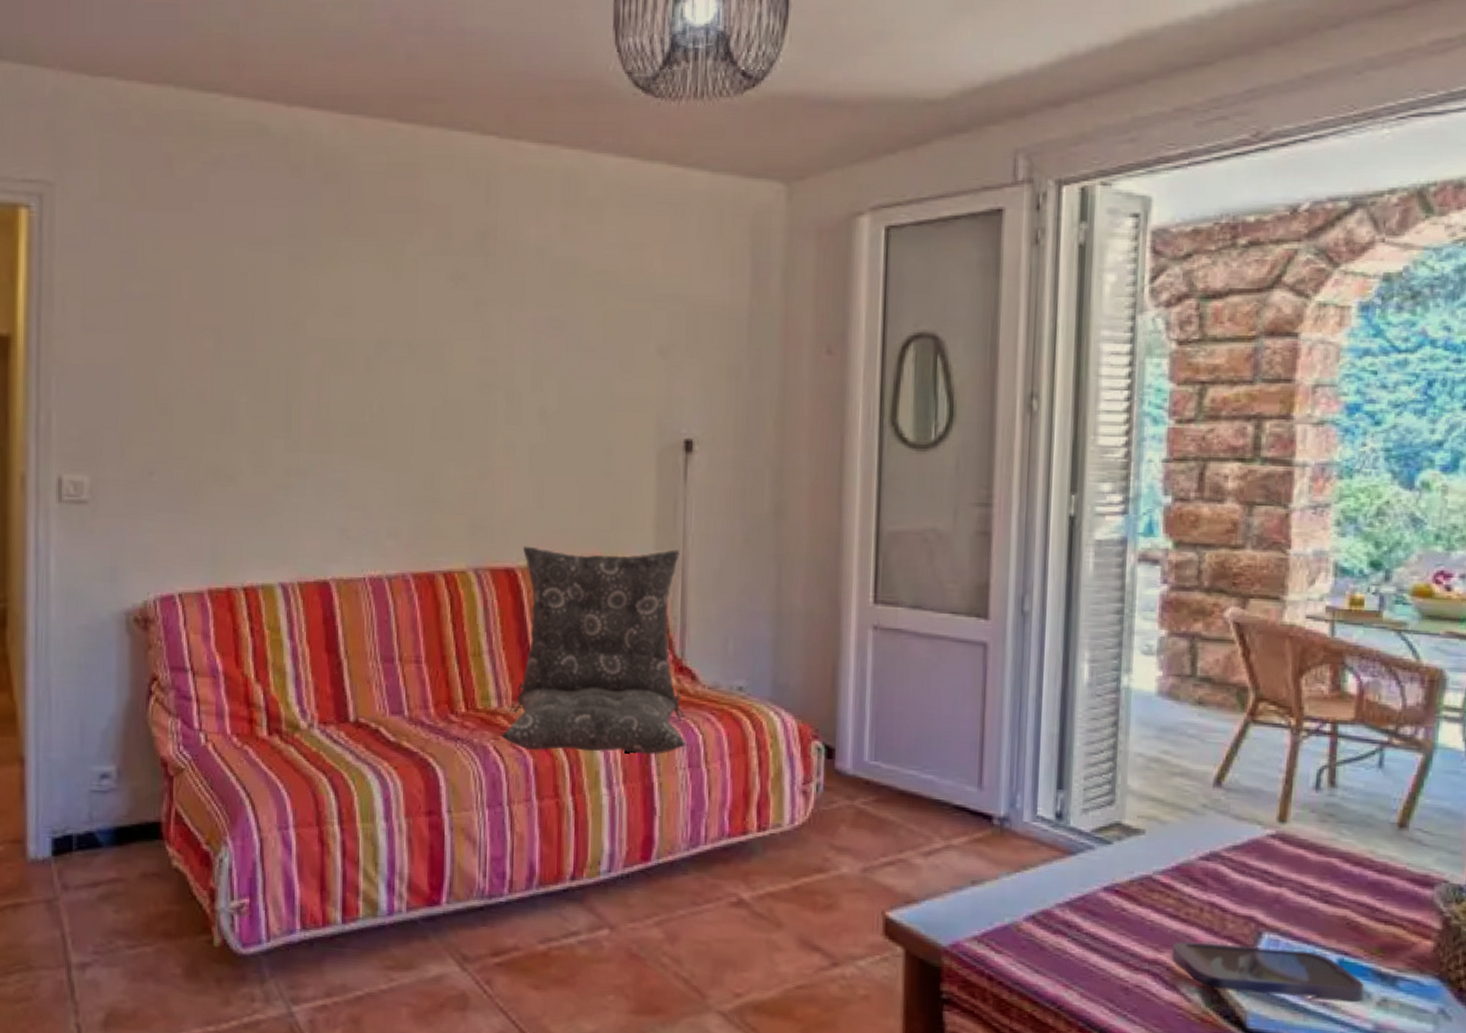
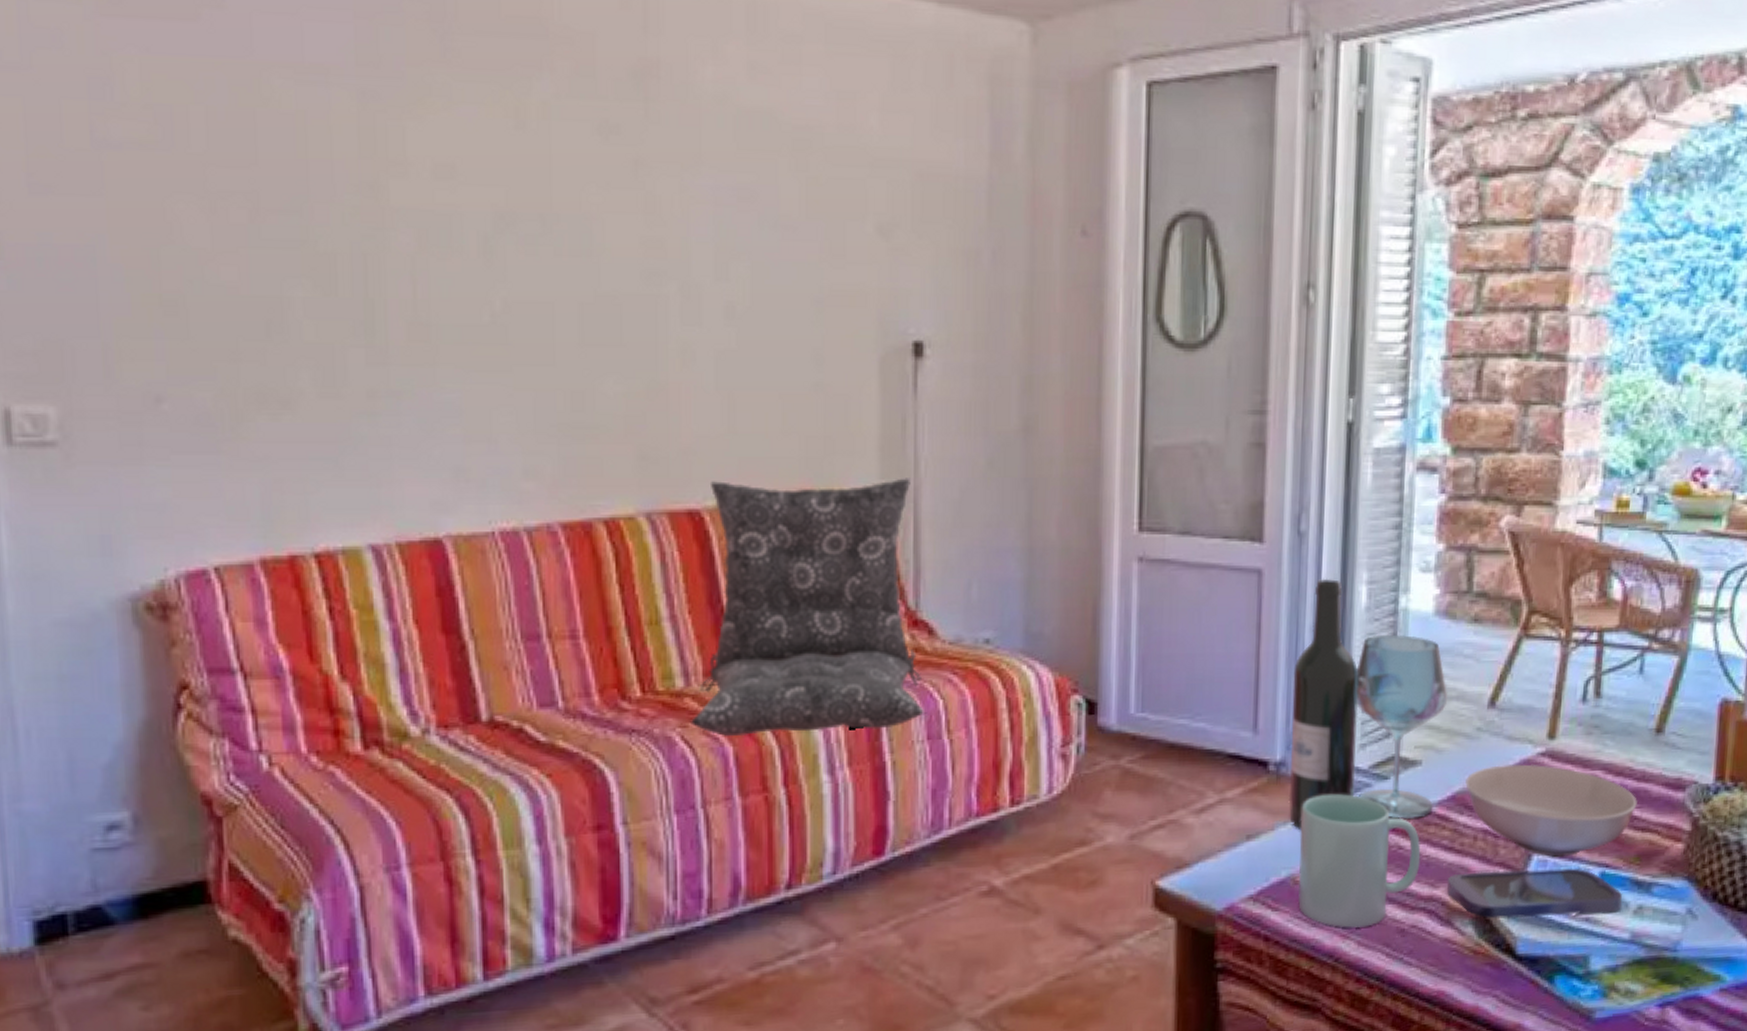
wine bottle: none [1012,654,1081,881] -> present [1288,578,1359,829]
mug: none [1020,852,1145,980] -> present [1297,794,1421,928]
wine glass: none [1078,710,1172,884] -> present [1356,635,1448,819]
bowl: none [1190,842,1379,939] -> present [1465,764,1637,857]

